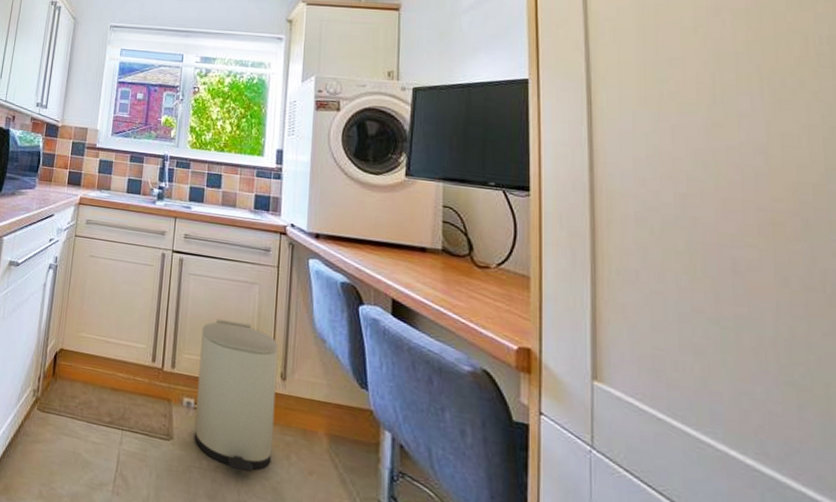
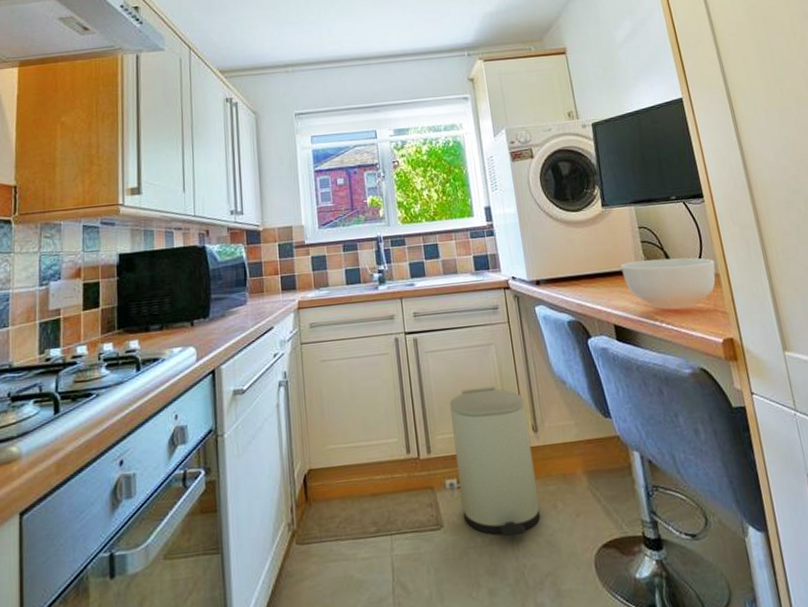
bowl: none [412,239,528,305] -> present [620,257,716,310]

